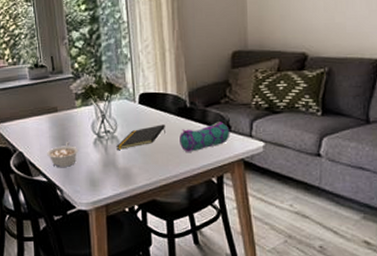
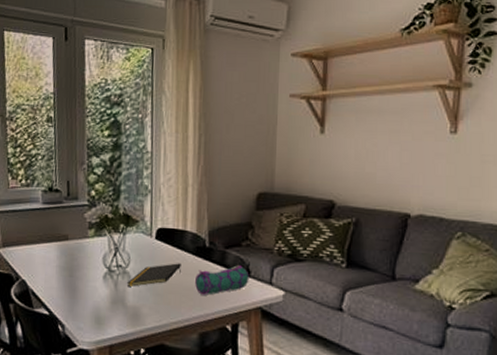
legume: present [47,142,79,167] -> none [52,273,86,301]

